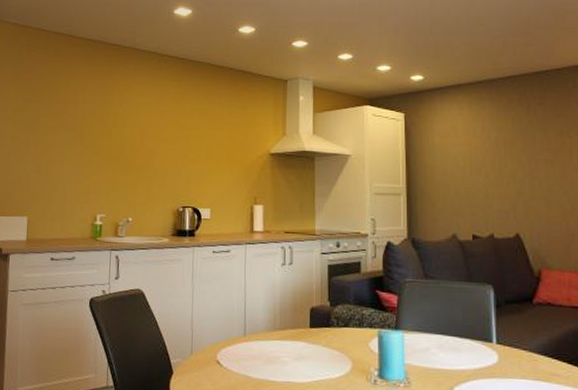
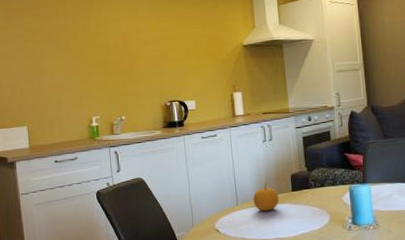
fruit: none [264,313,294,348] -> present [253,182,279,212]

